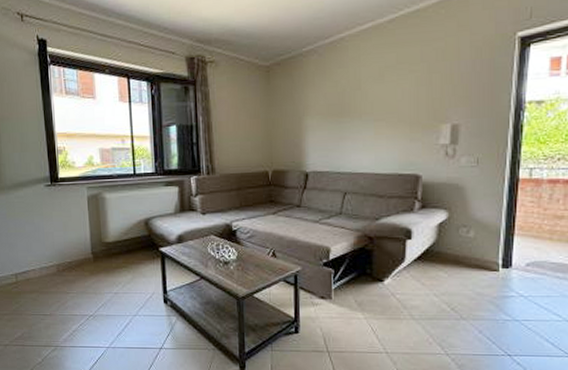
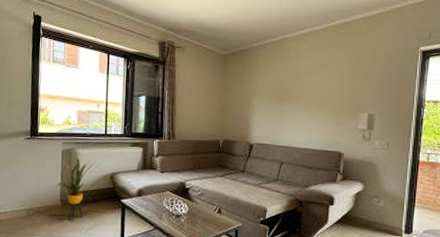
house plant: none [86,200,133,275] -> present [57,155,101,220]

